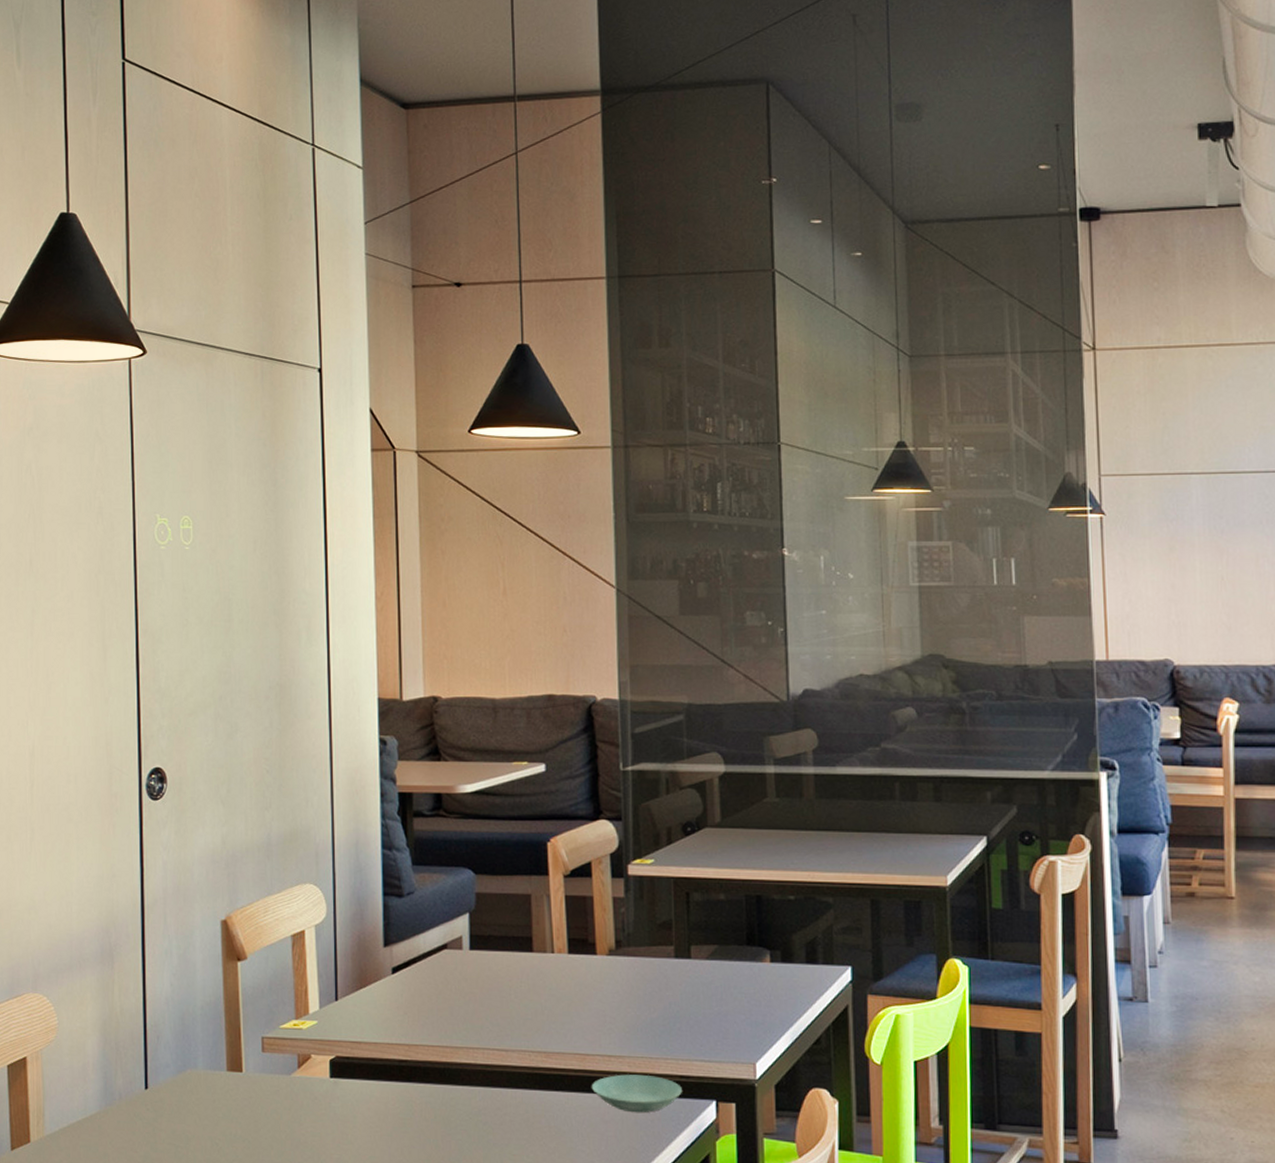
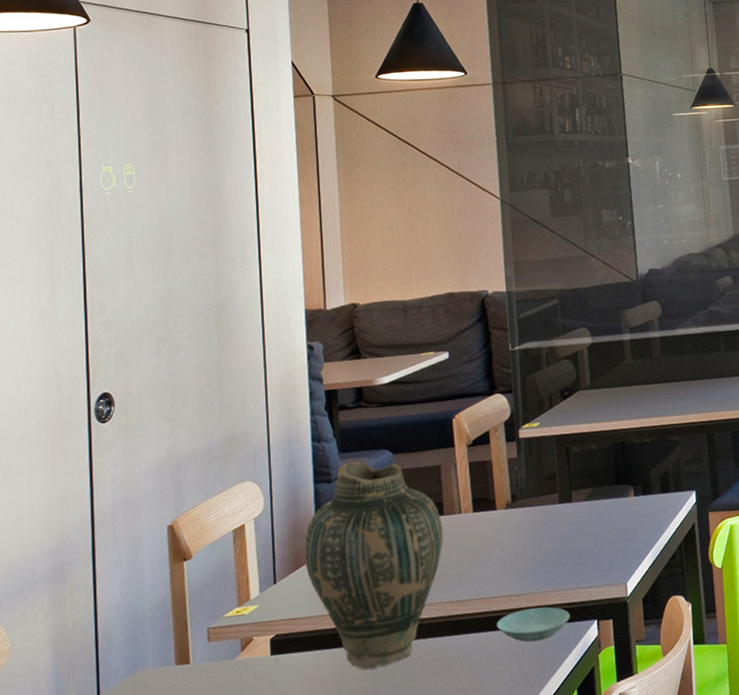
vase: none [370,877,531,1112] -> present [304,461,443,670]

